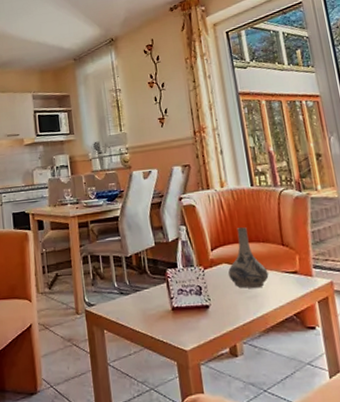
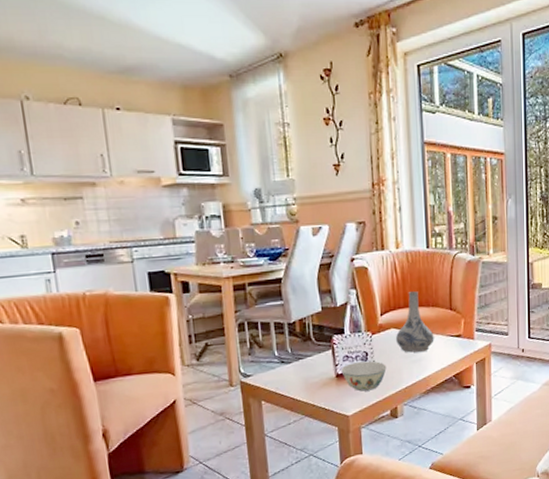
bowl: none [176,295,222,326] -> present [341,361,387,392]

